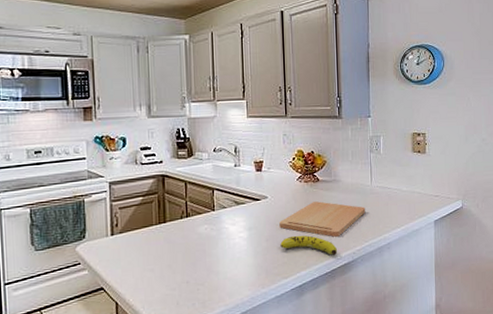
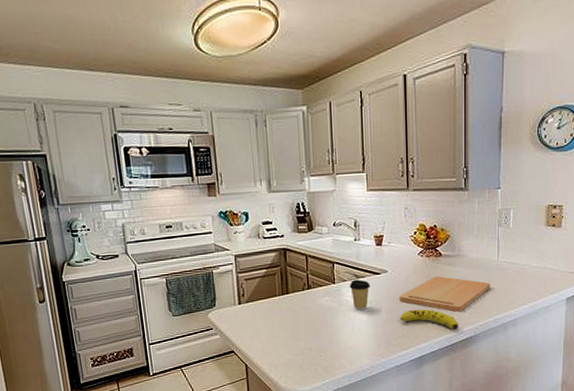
coffee cup: none [229,206,250,238] -> present [349,279,370,310]

